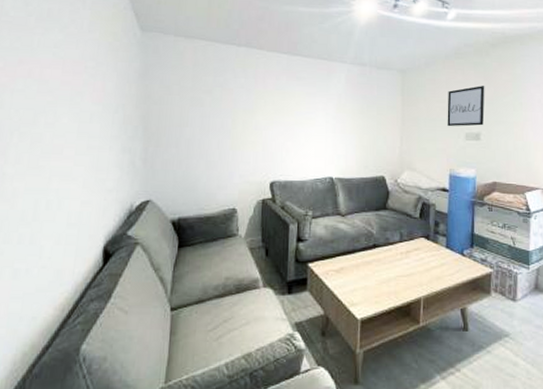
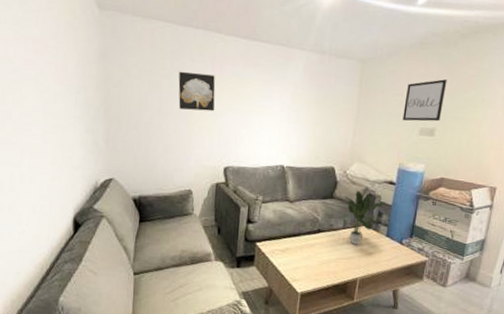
wall art: none [221,86,259,125] -> present [178,71,216,112]
potted plant: none [398,200,440,259] -> present [344,191,384,245]

